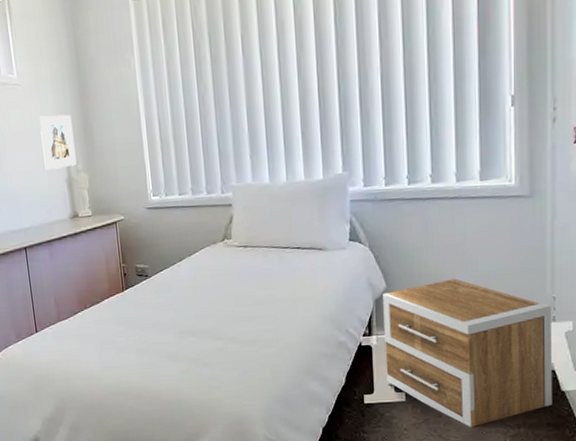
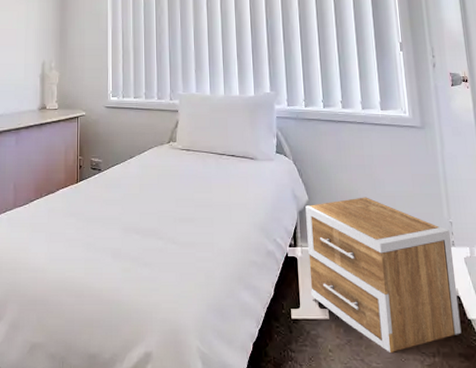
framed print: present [39,114,77,170] -> none [23,19,51,65]

